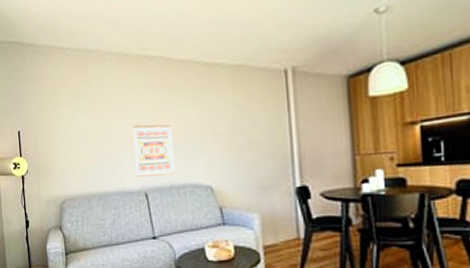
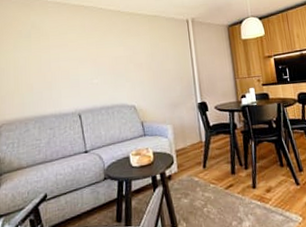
wall art: present [132,124,175,177] -> none [69,58,105,101]

